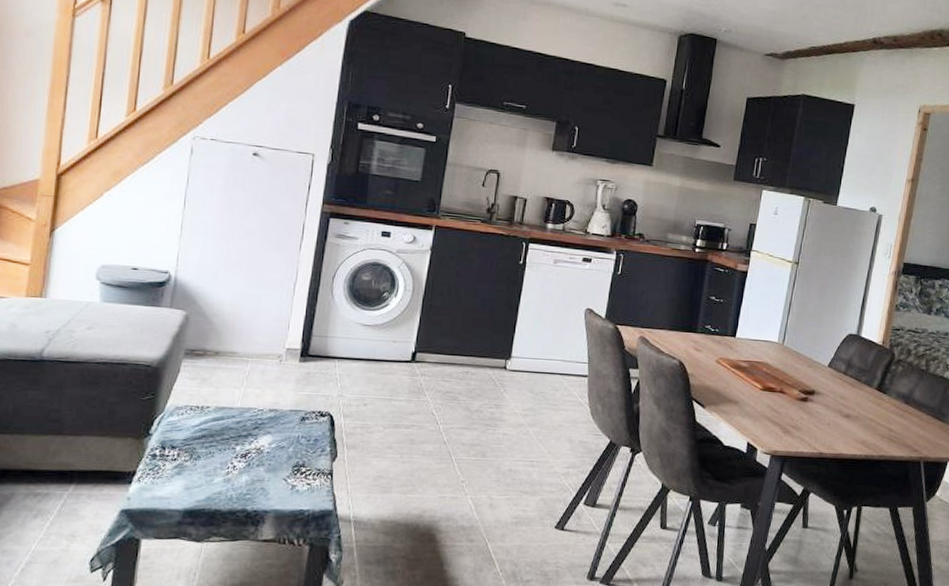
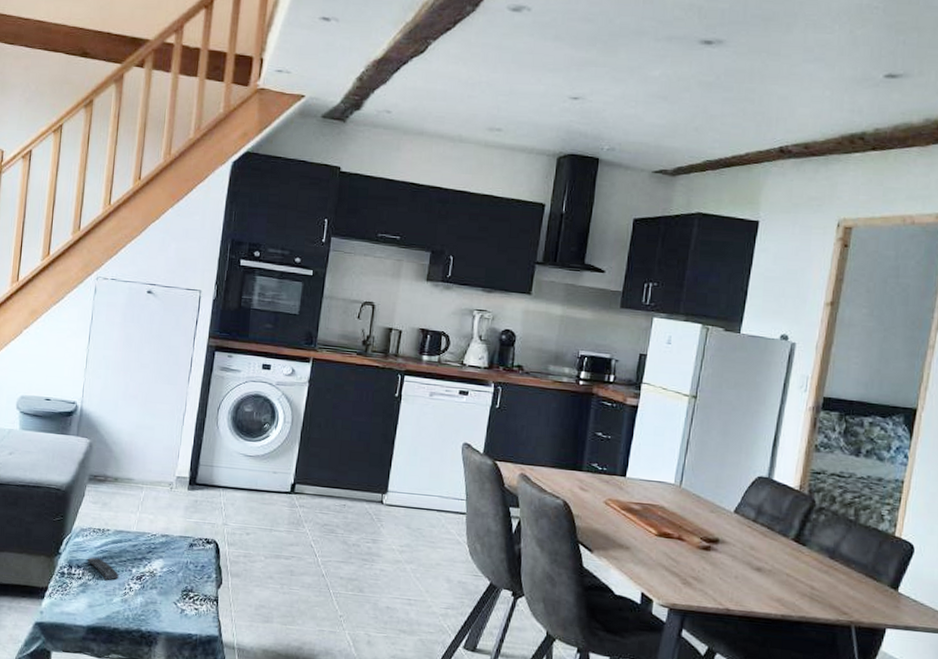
remote control: none [183,437,221,460] -> present [87,557,119,580]

